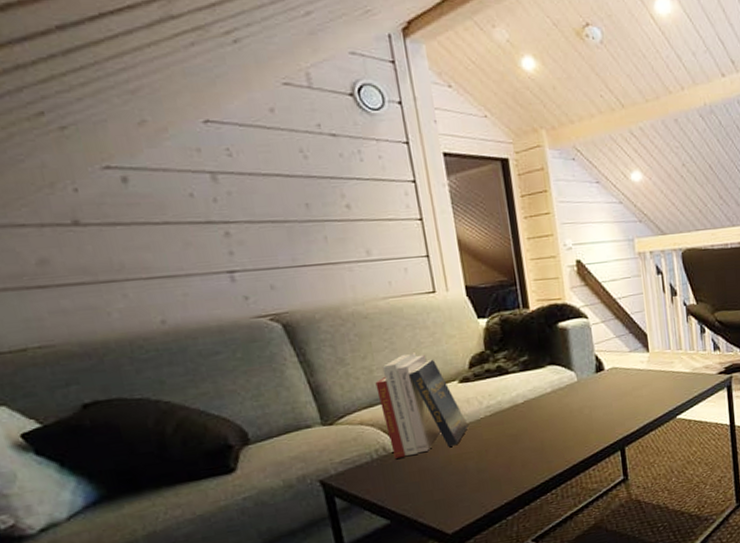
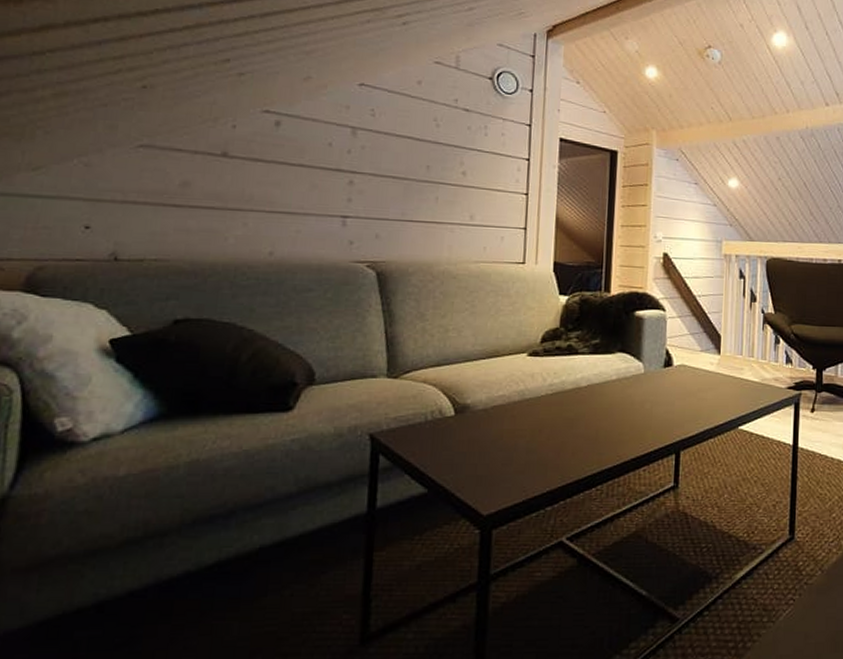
books: present [375,352,469,459] -> none [447,318,528,424]

